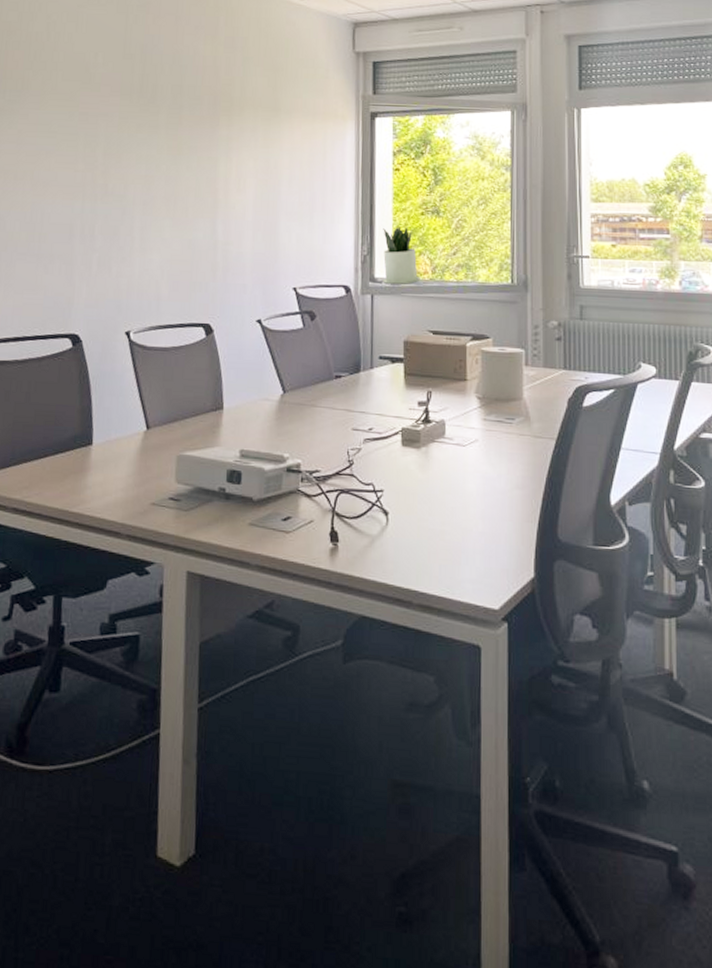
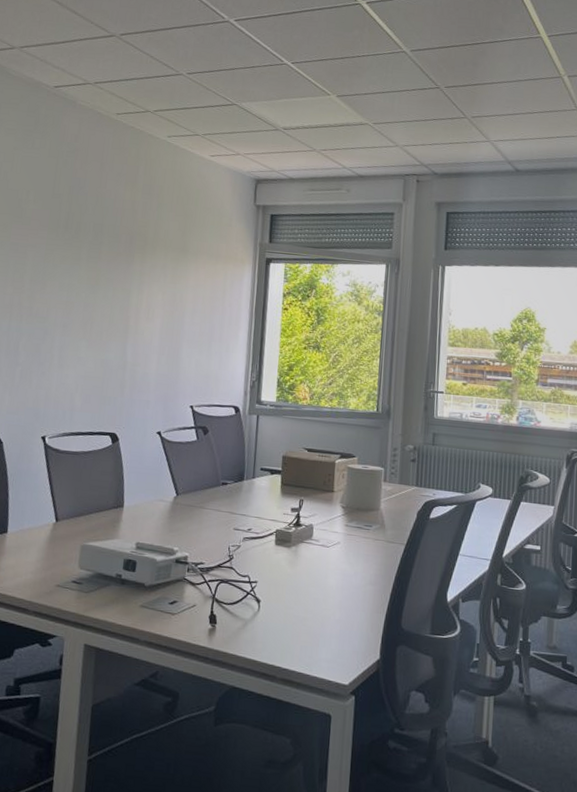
planter: present [383,226,420,285] -> none [268,358,300,409]

